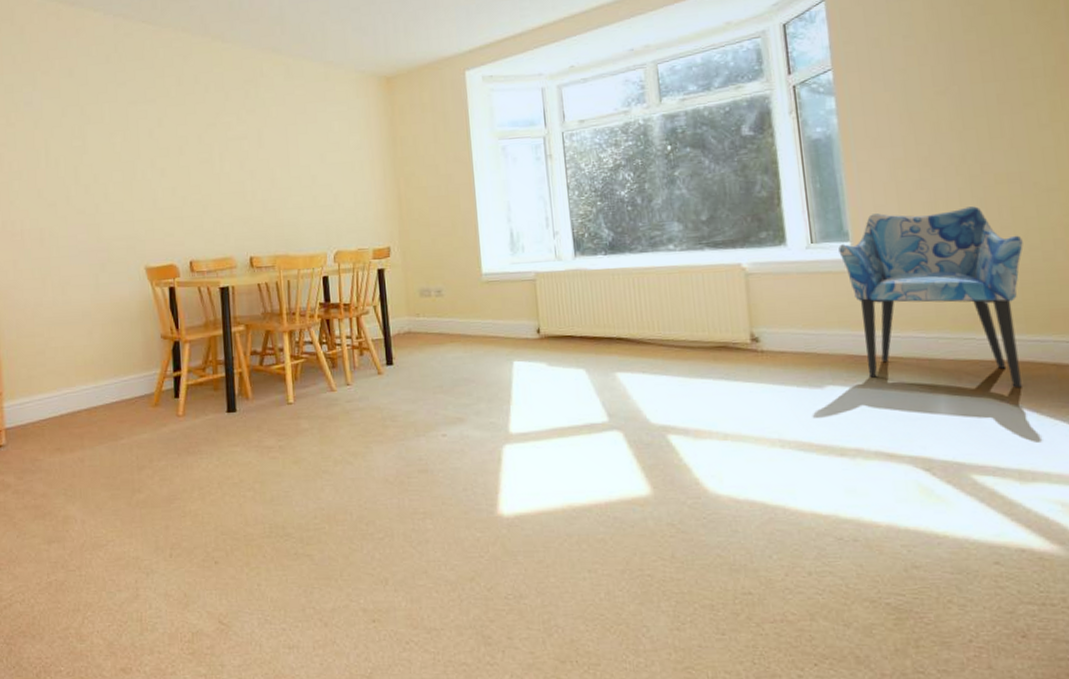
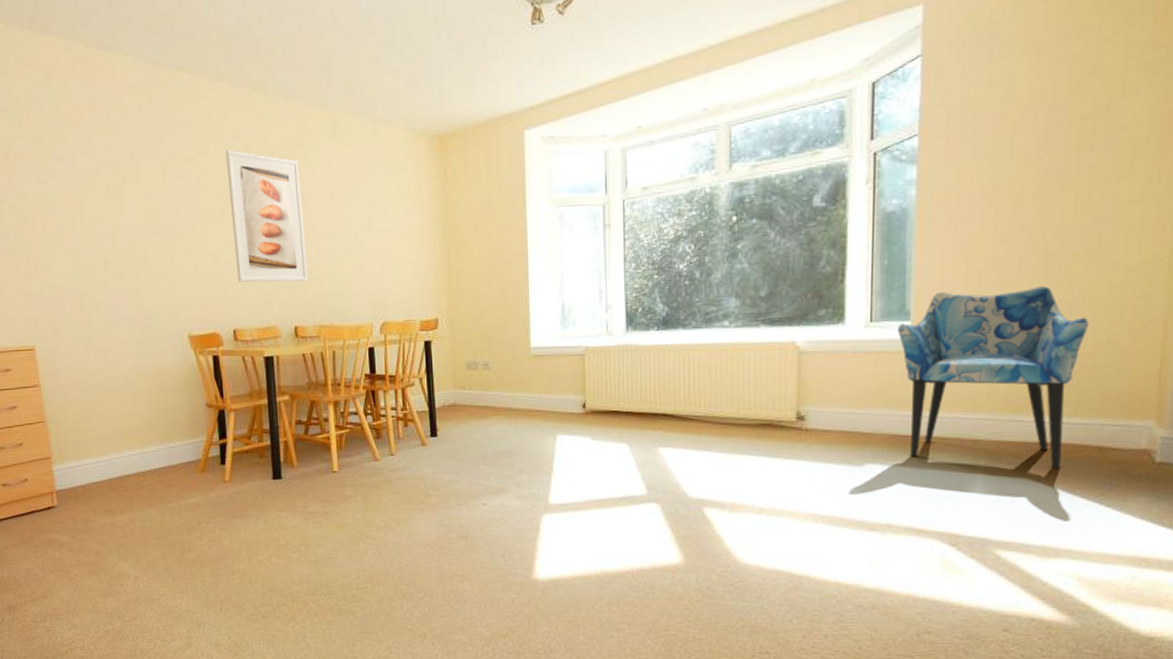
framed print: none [185,92,263,215] -> present [225,150,308,283]

